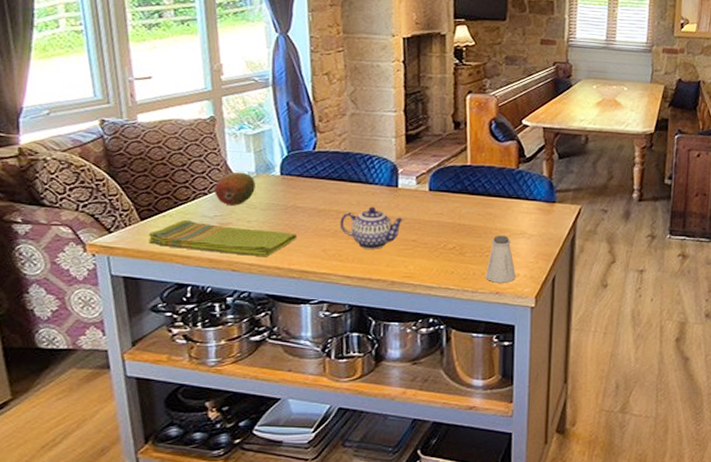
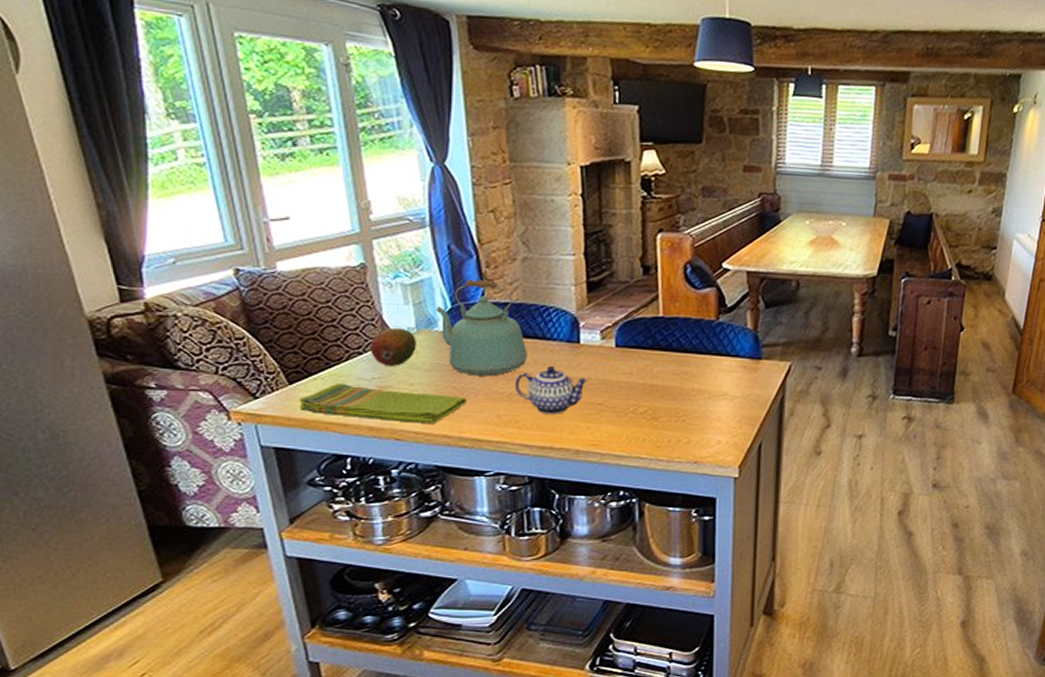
kettle: none [273,131,352,215] -> present [435,280,527,376]
saltshaker: present [485,235,516,283] -> none [682,396,717,451]

